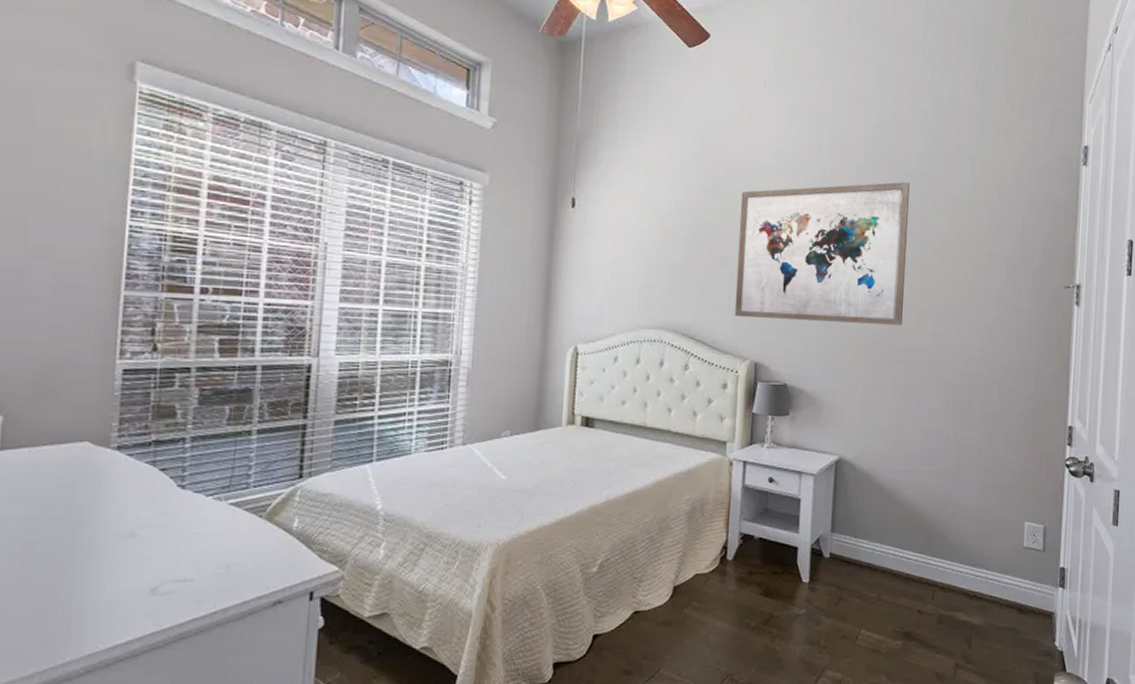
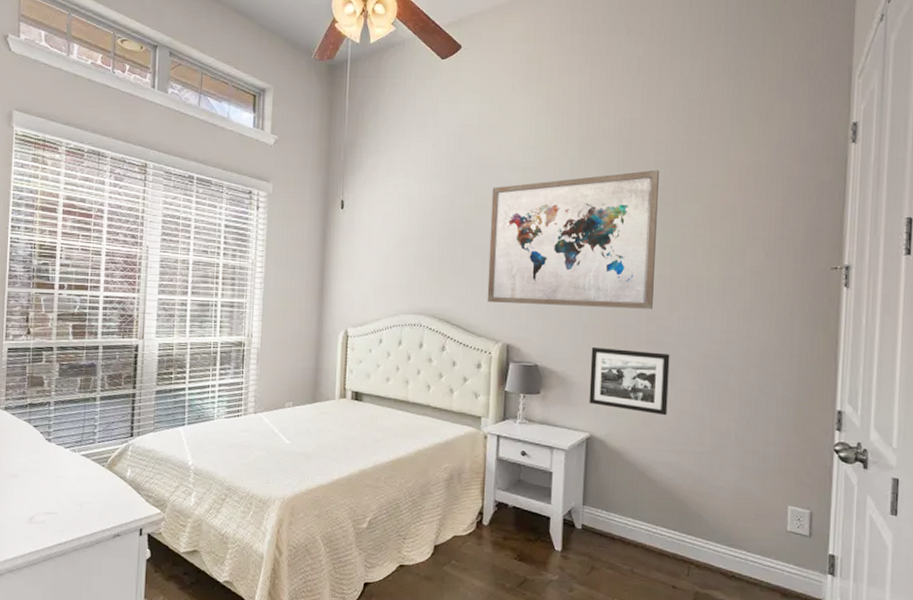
picture frame: none [838,364,918,436] -> present [589,346,670,416]

